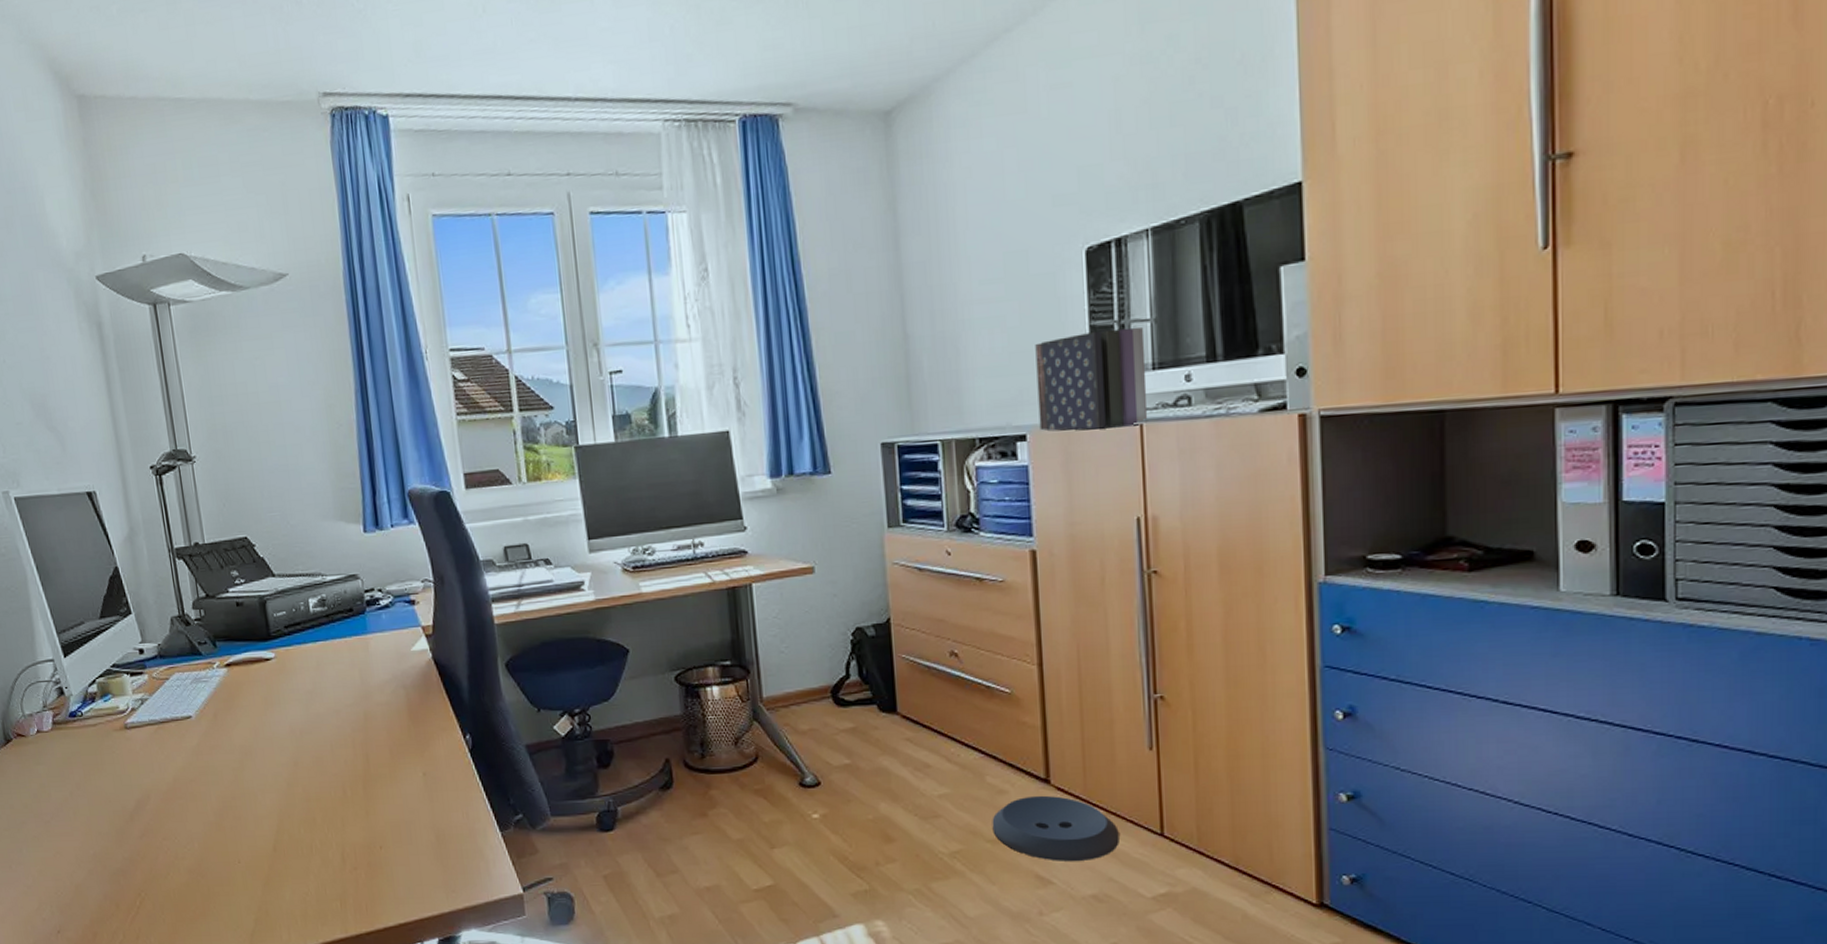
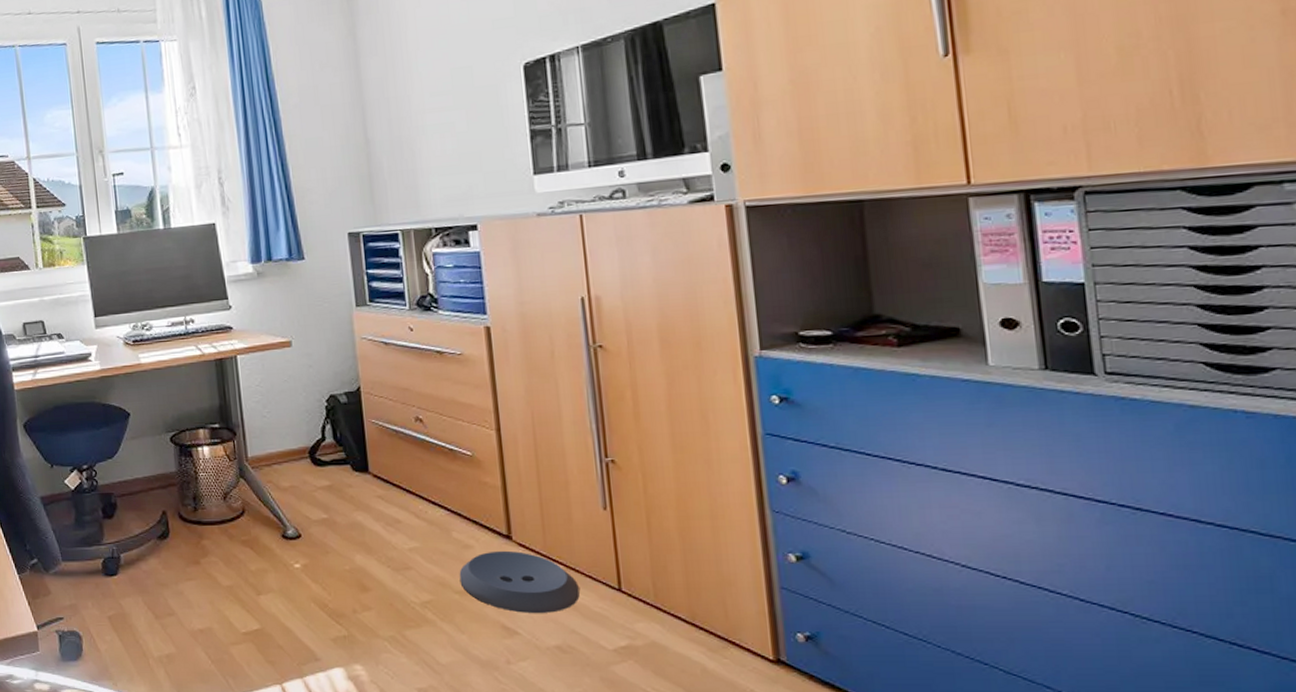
books: present [1035,328,1148,431] -> none [482,131,587,221]

